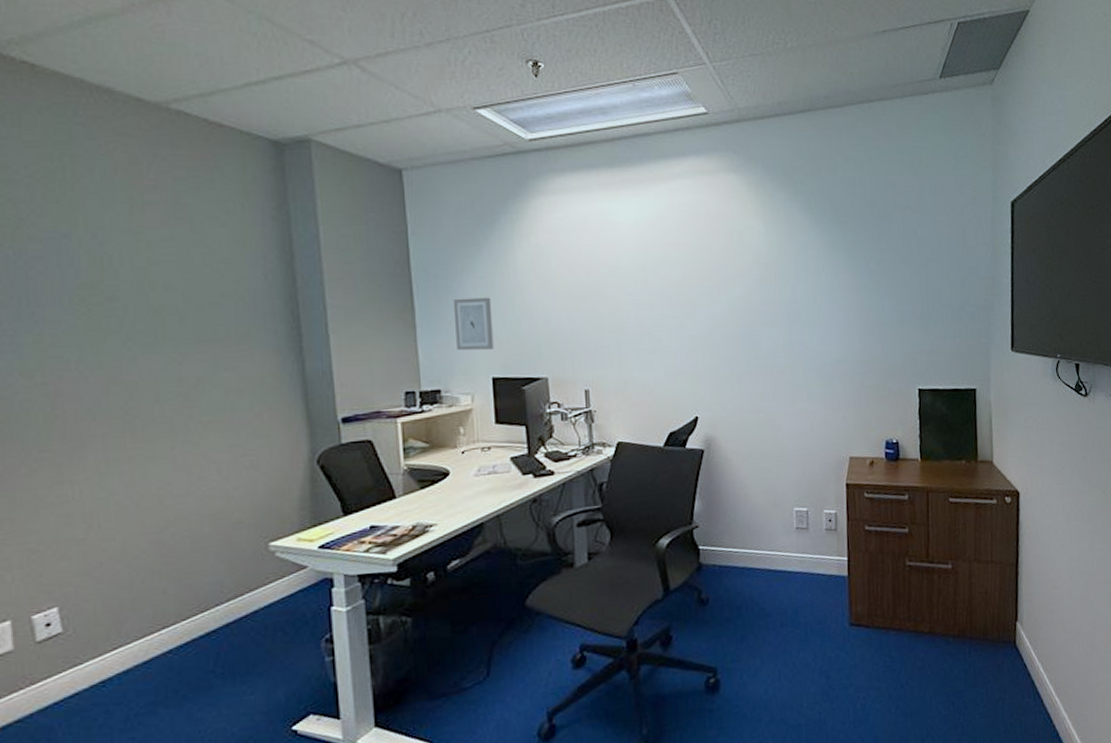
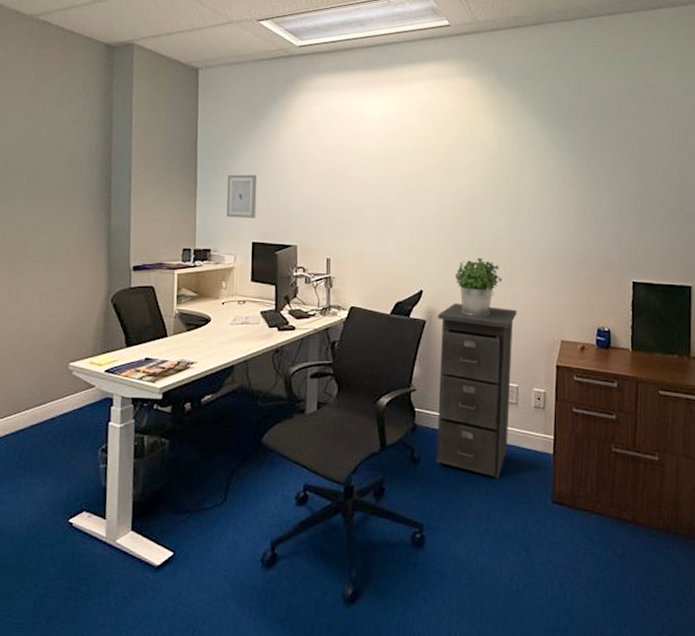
filing cabinet: none [717,427,802,610] -> present [436,303,517,479]
potted plant: none [733,376,785,440] -> present [456,258,503,316]

